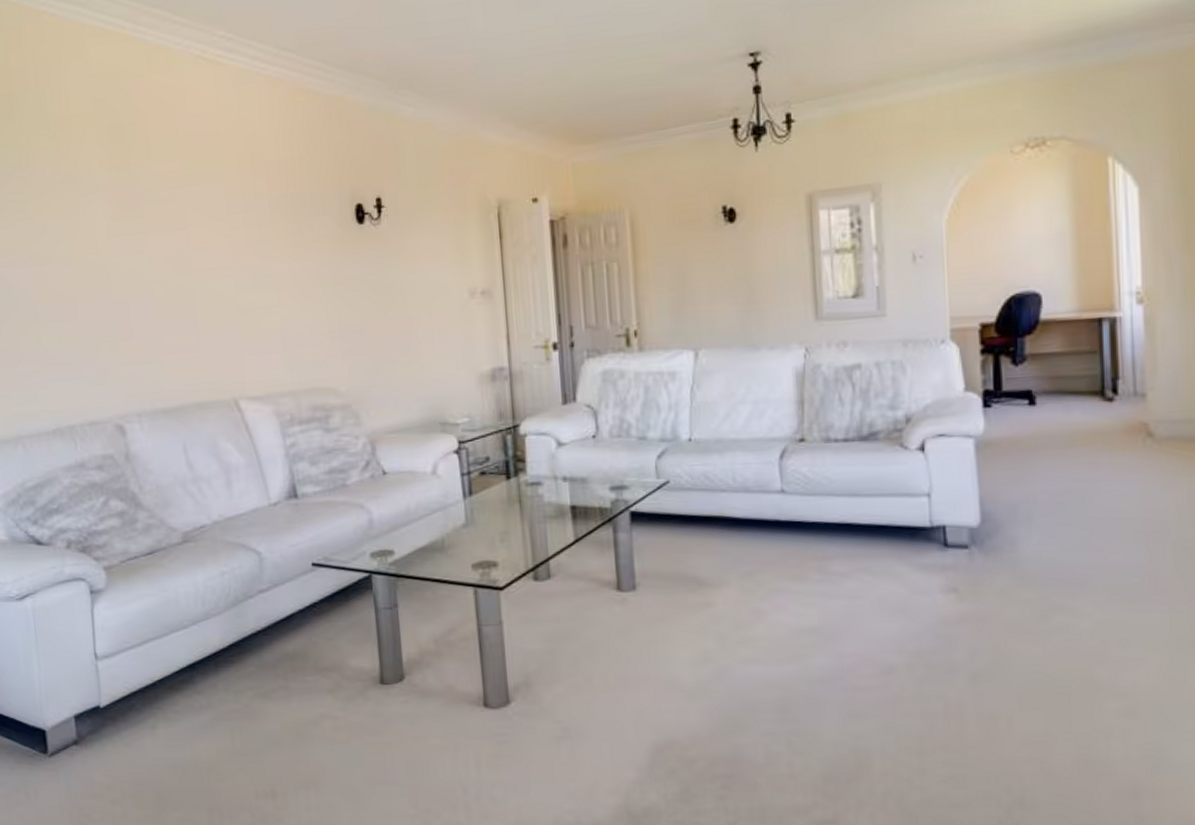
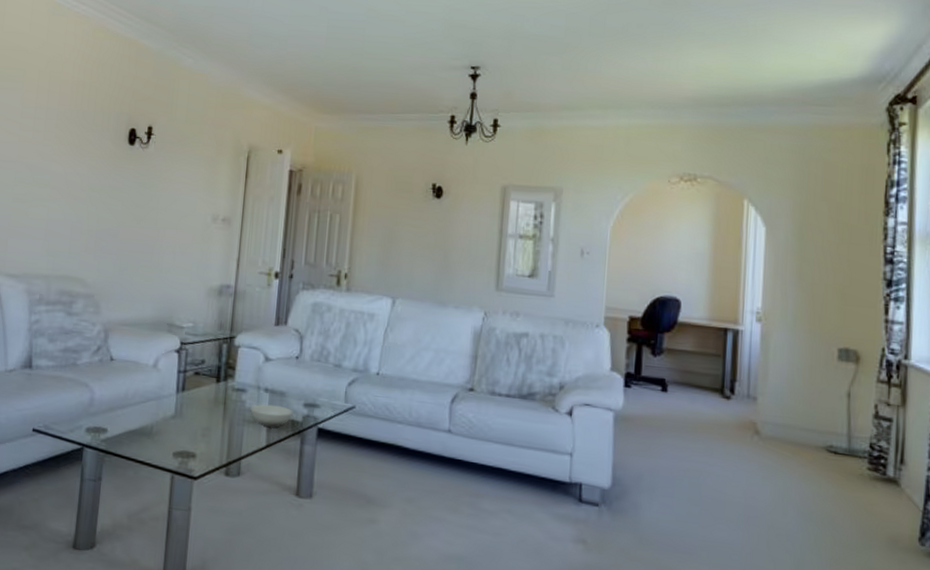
bowl: none [550,494,599,519] -> present [250,404,293,427]

